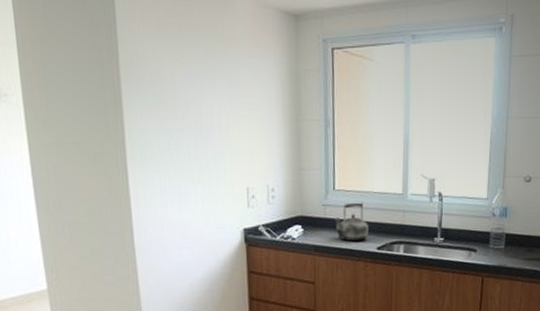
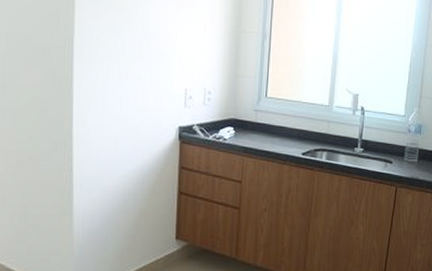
kettle: present [334,202,369,242] -> none [264,110,295,146]

